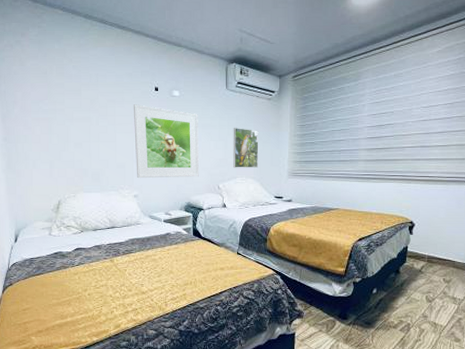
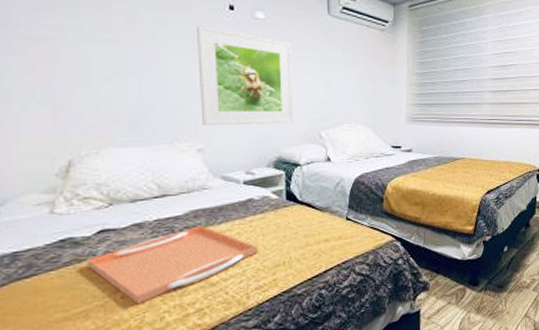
serving tray: none [69,250,173,301] -> present [87,225,258,305]
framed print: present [233,127,259,168] -> none [338,61,371,112]

